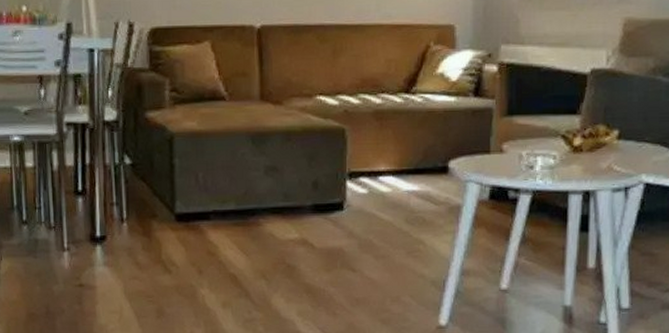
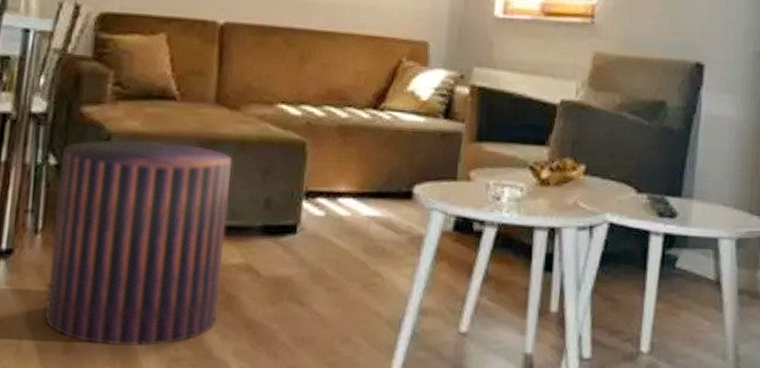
stool: none [134,137,281,311] -> present [43,139,233,347]

